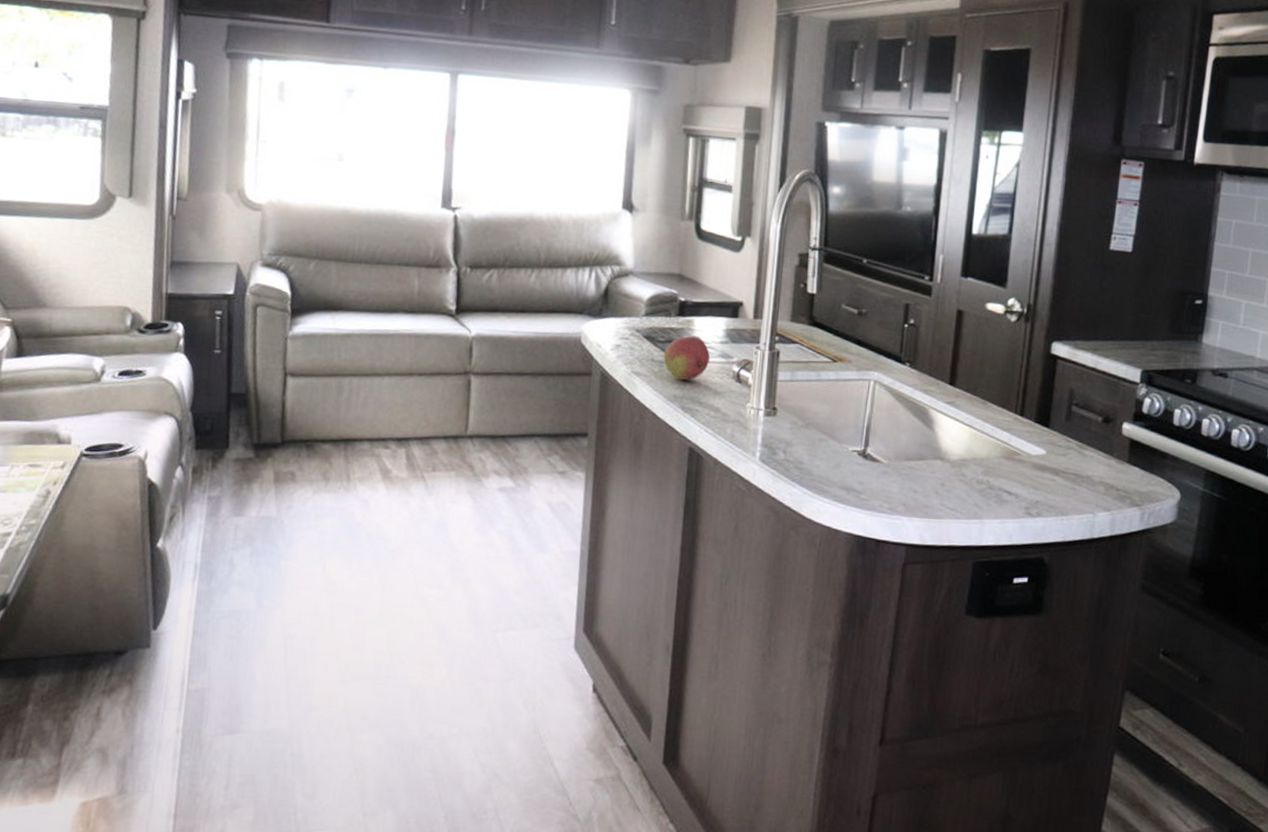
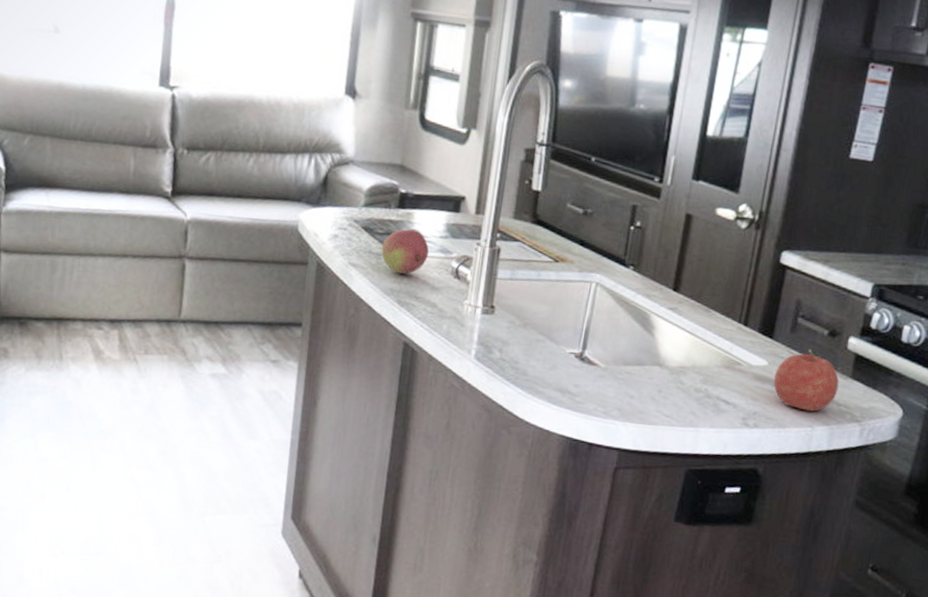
fruit: none [1053,436,1117,498] -> present [773,349,839,412]

